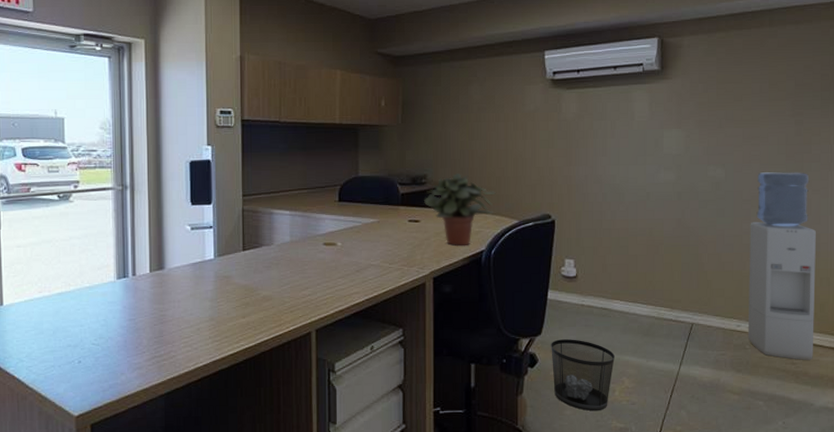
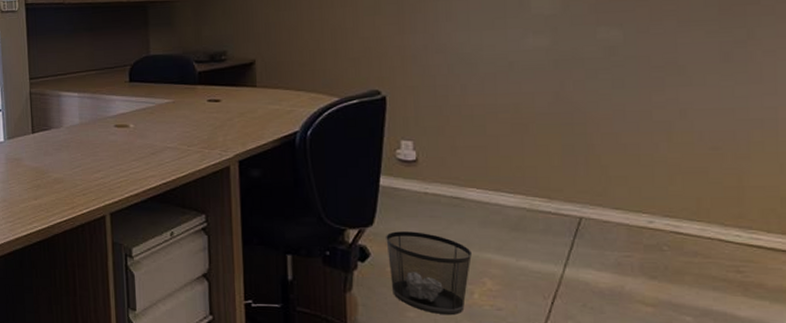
potted plant: present [424,173,496,247] -> none [225,48,310,127]
water cooler: present [747,171,817,361] -> none [664,28,773,270]

